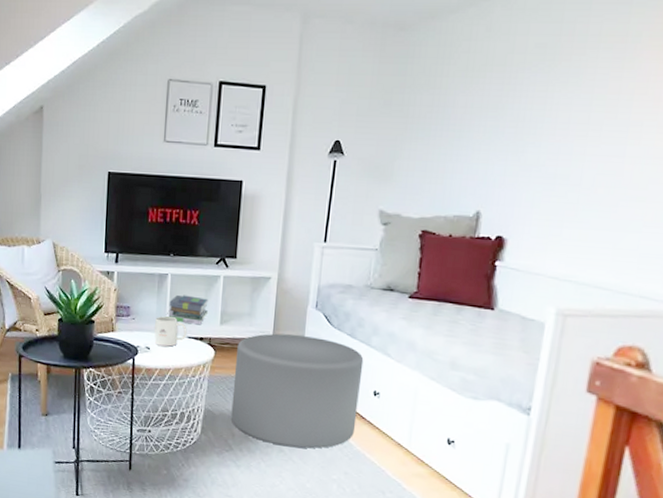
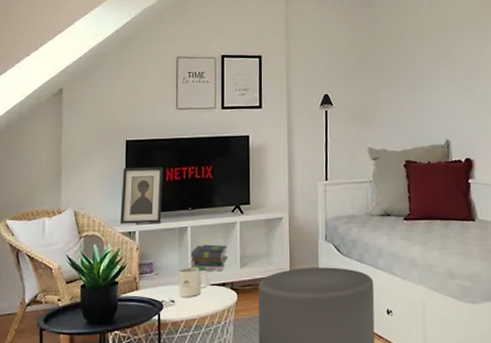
picture frame: none [99,202,146,266] -> present [120,167,163,224]

